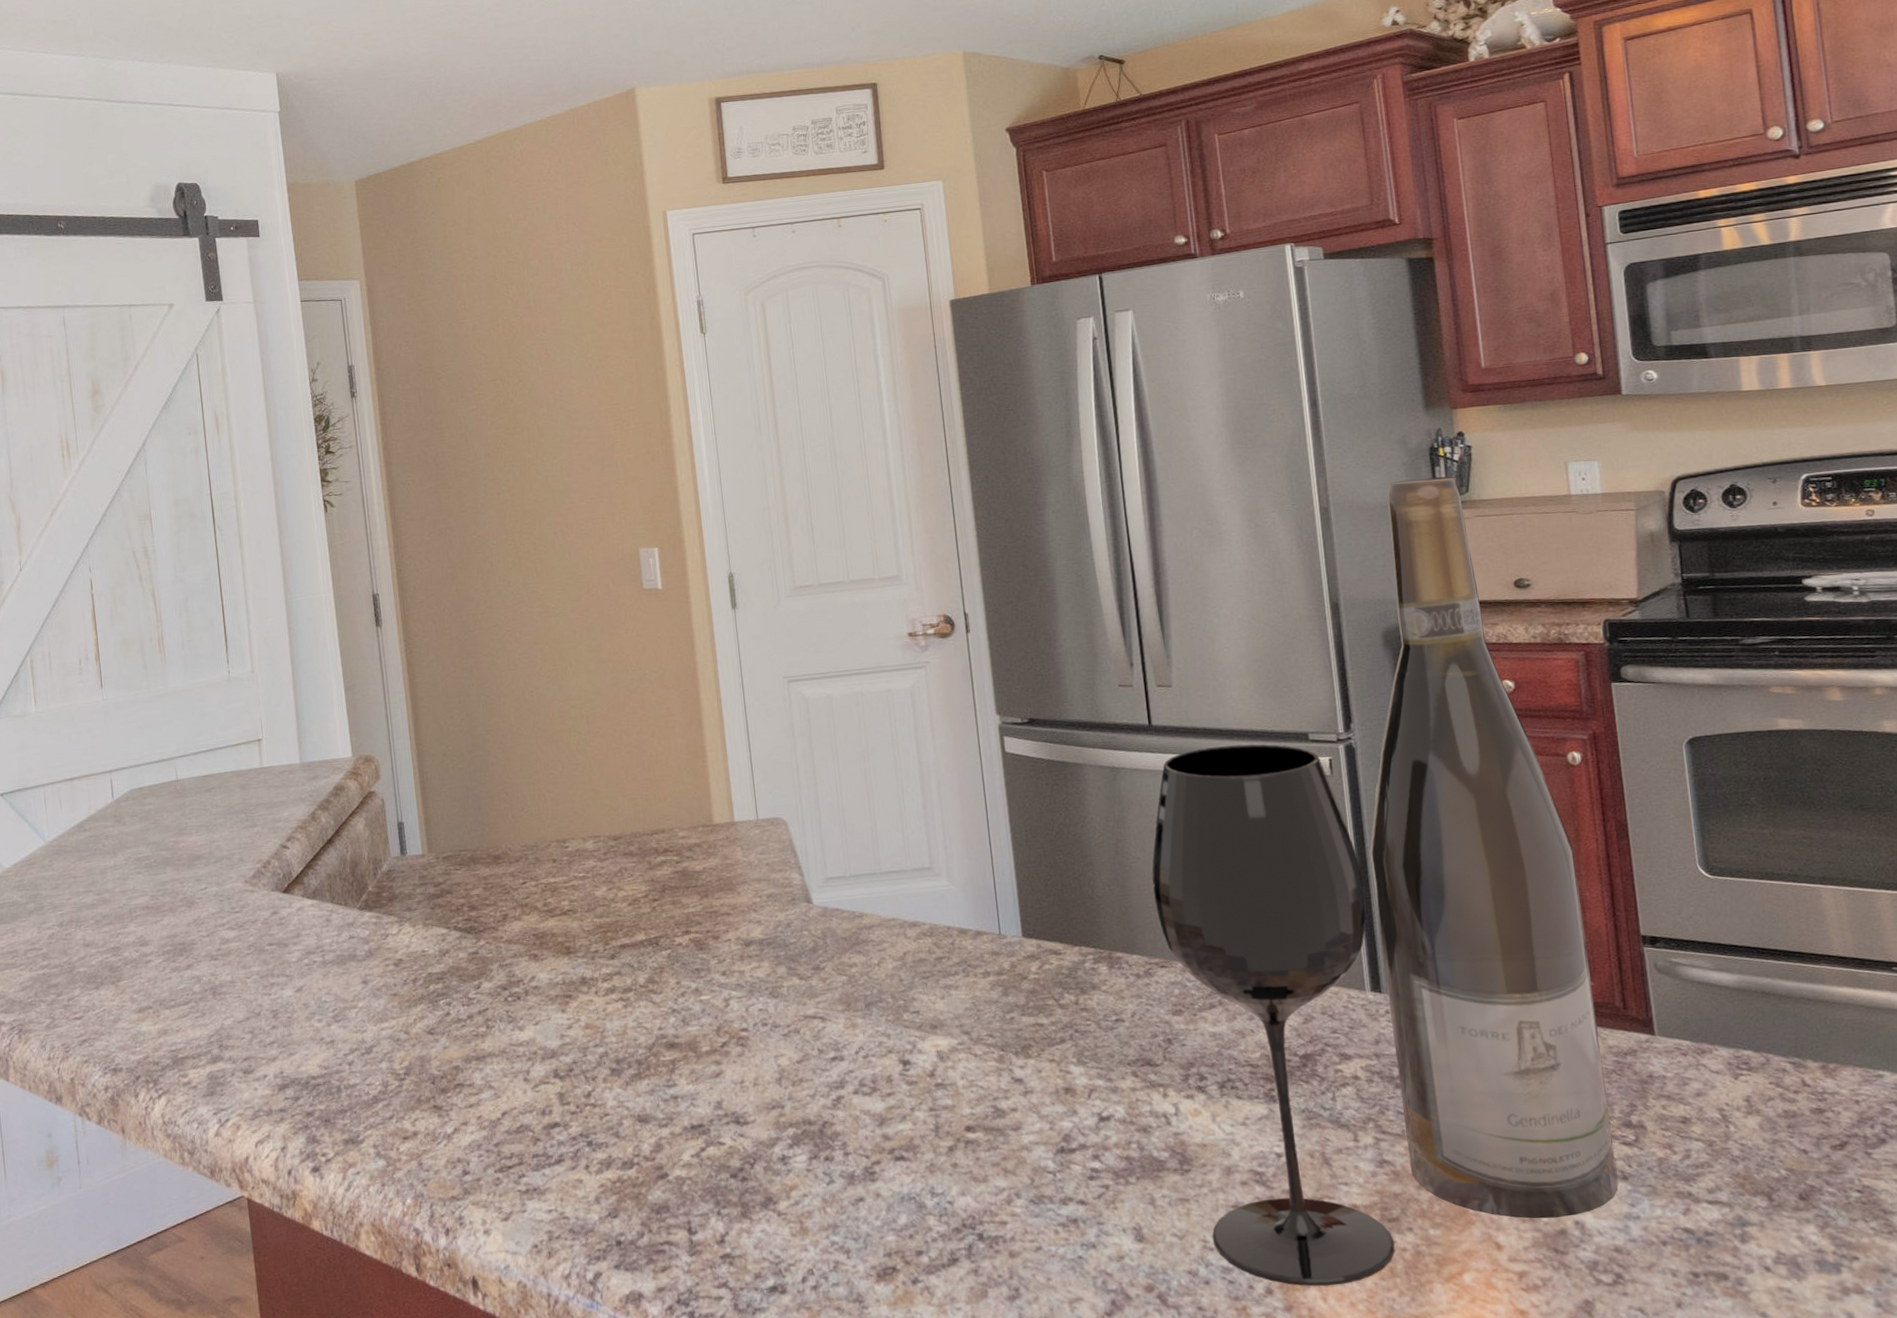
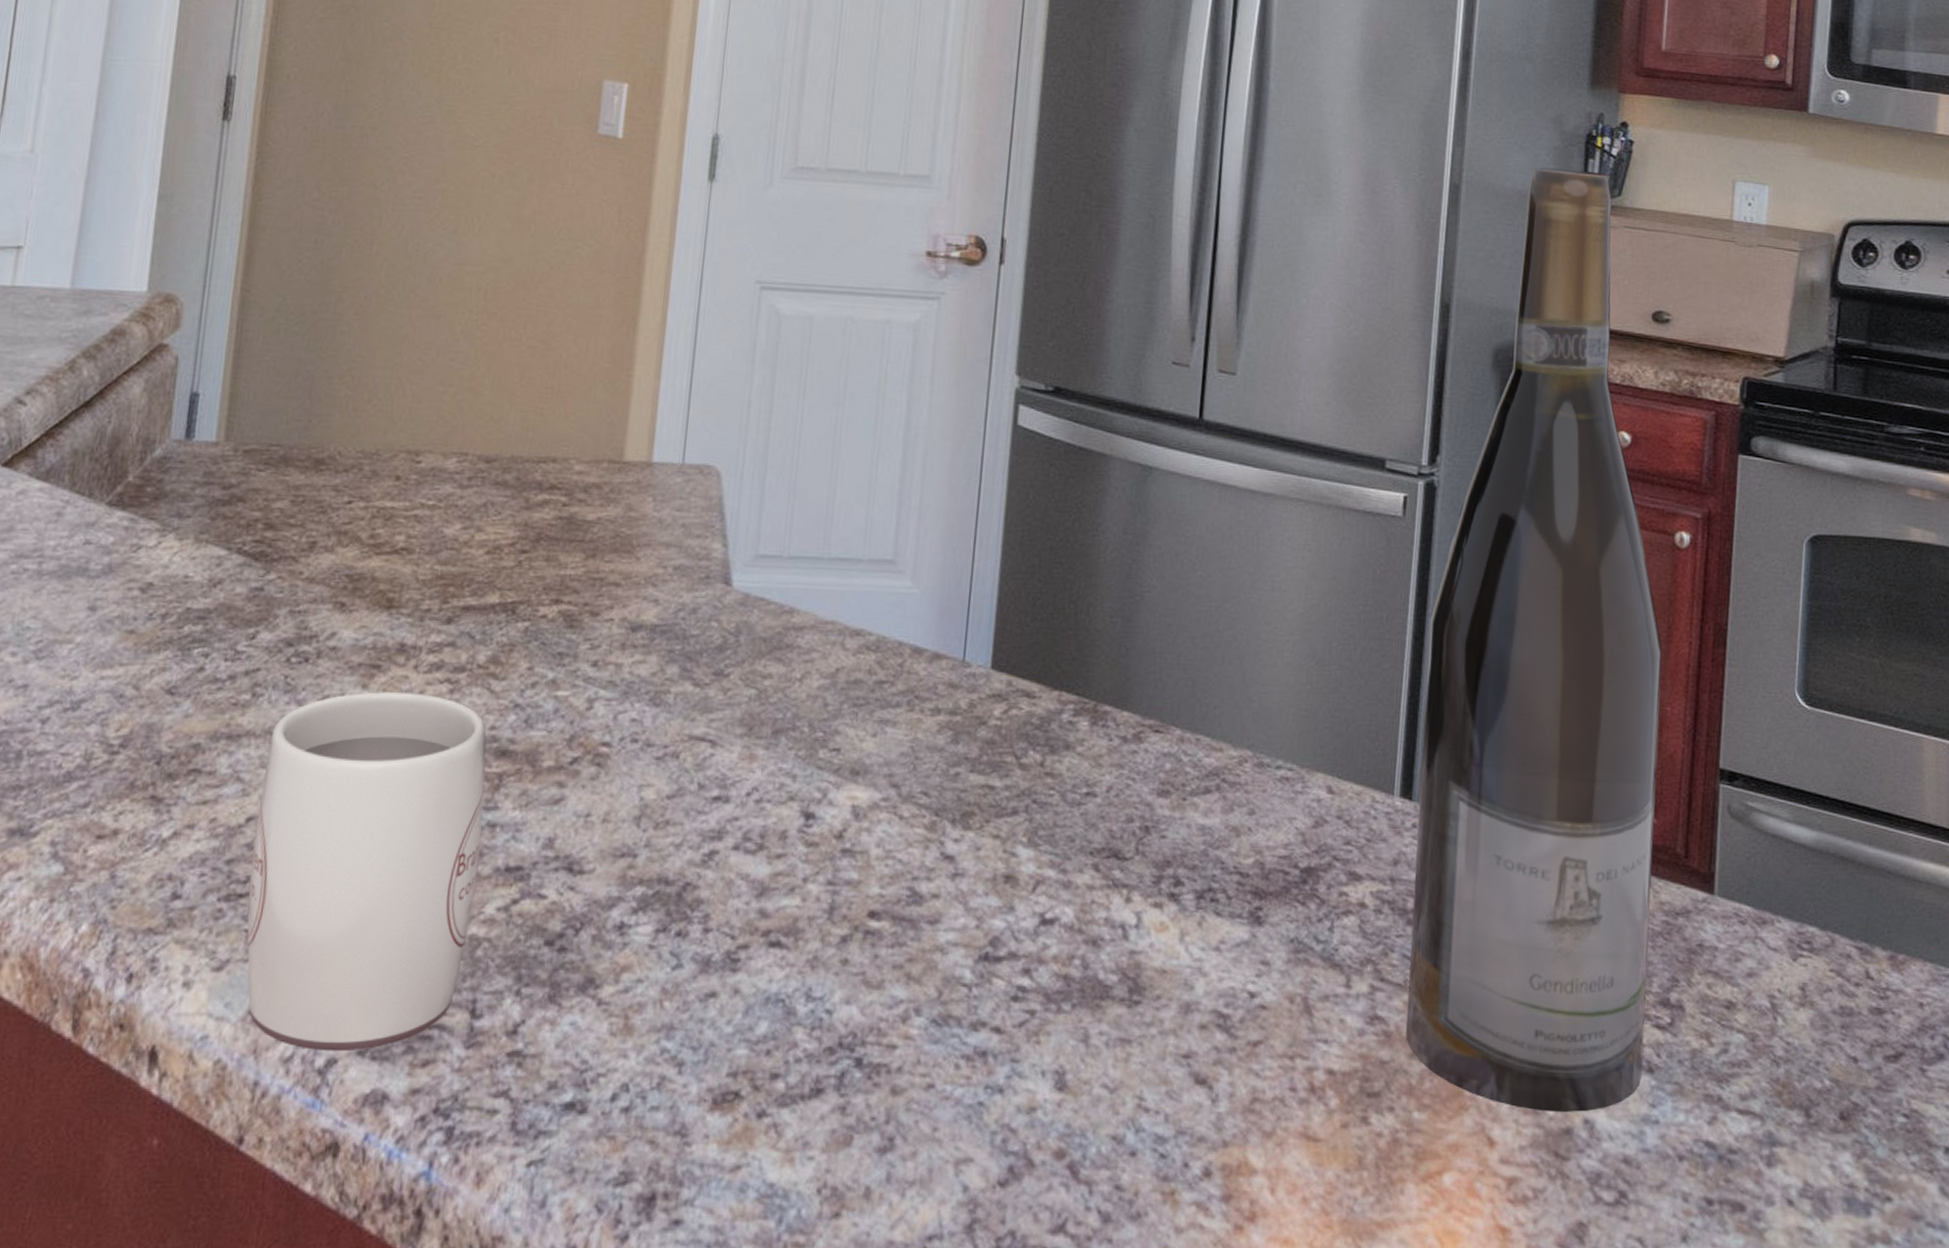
mug: none [506,1011,674,1268] -> present [247,692,486,1052]
wine glass: present [1152,744,1395,1287] -> none [1150,459,1417,1174]

